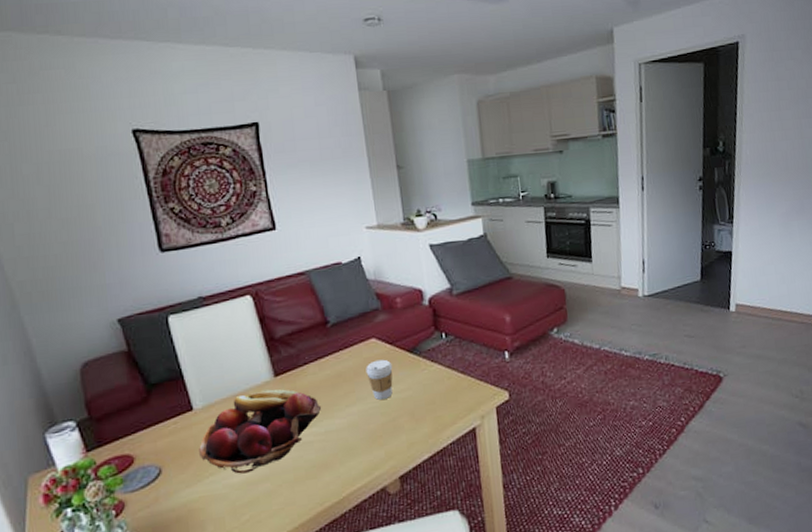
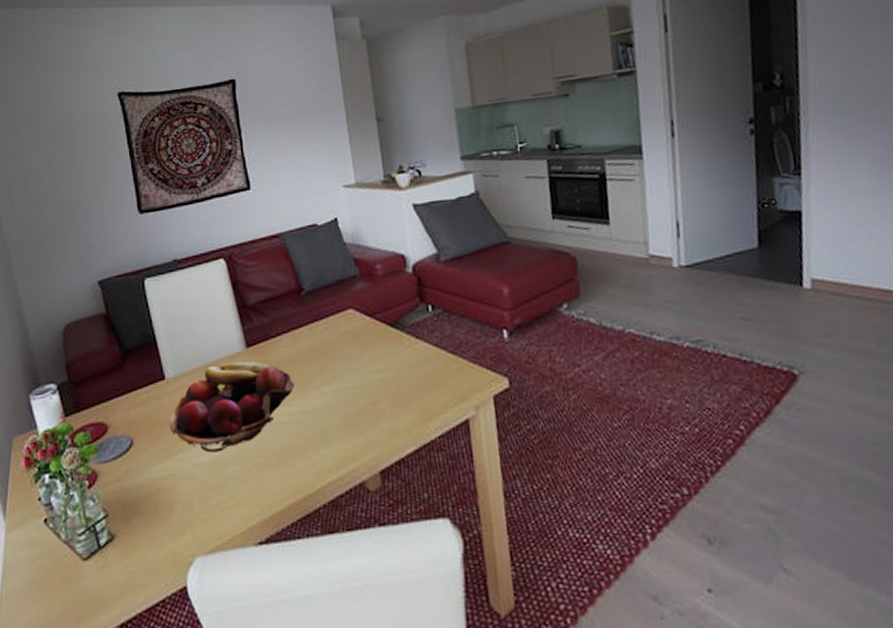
coffee cup: present [366,359,393,400] -> none [342,333,373,379]

